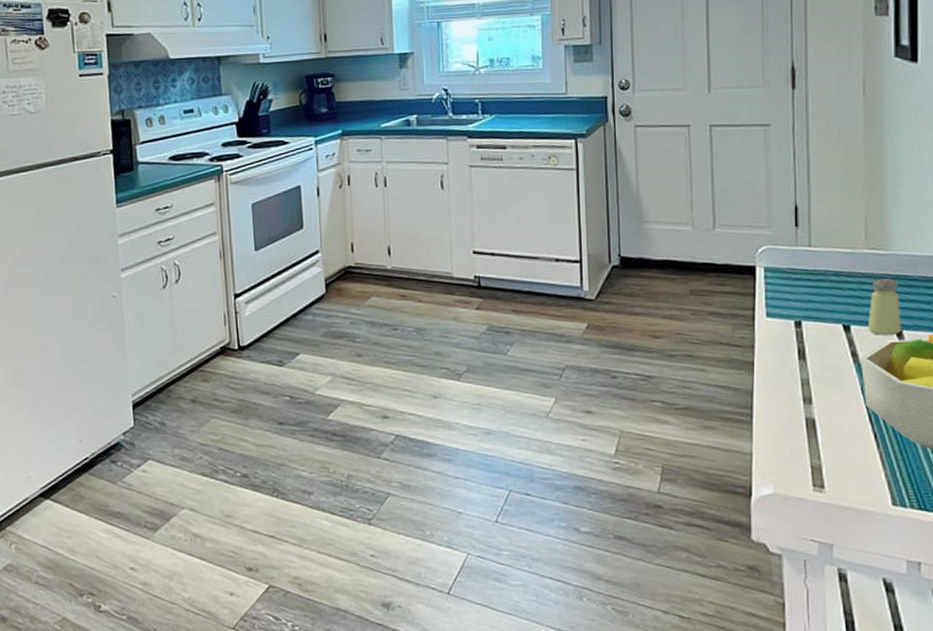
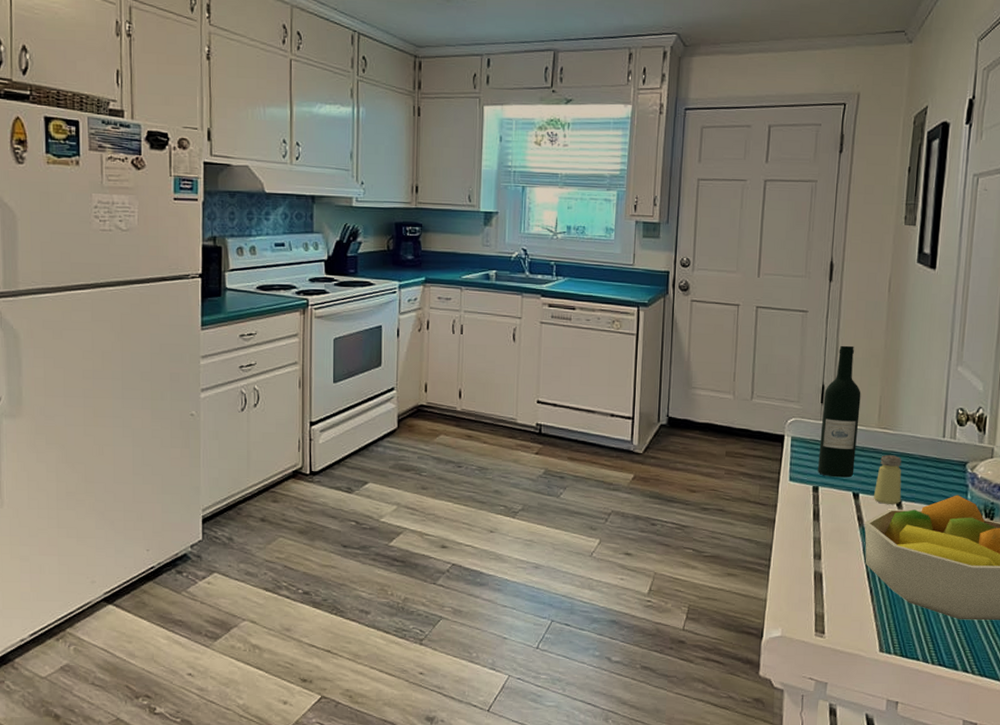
wine bottle: none [798,158,843,309] -> present [818,345,861,478]

